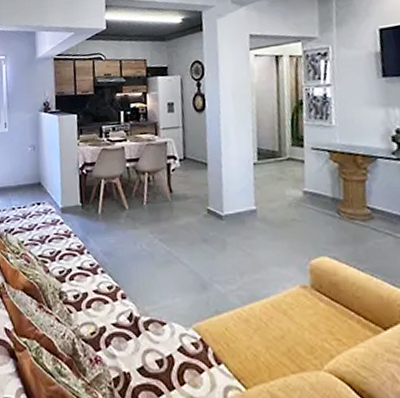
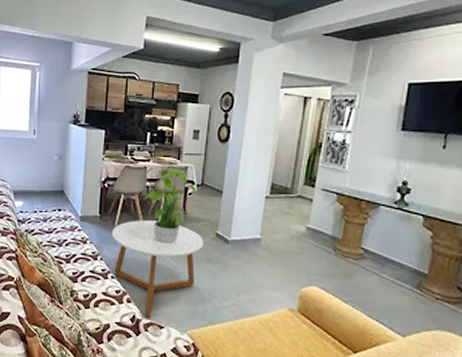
coffee table: none [95,203,196,314] -> present [111,220,203,318]
potted plant: none [124,142,181,227] -> present [145,165,197,243]

